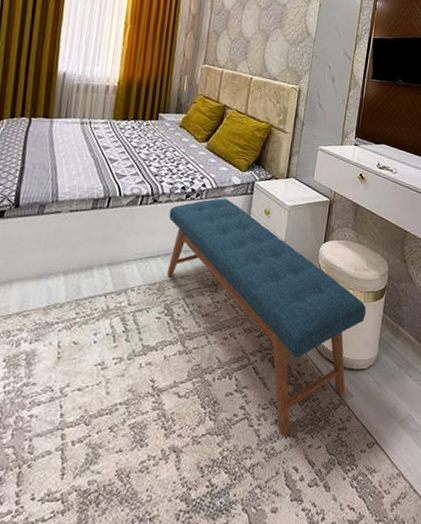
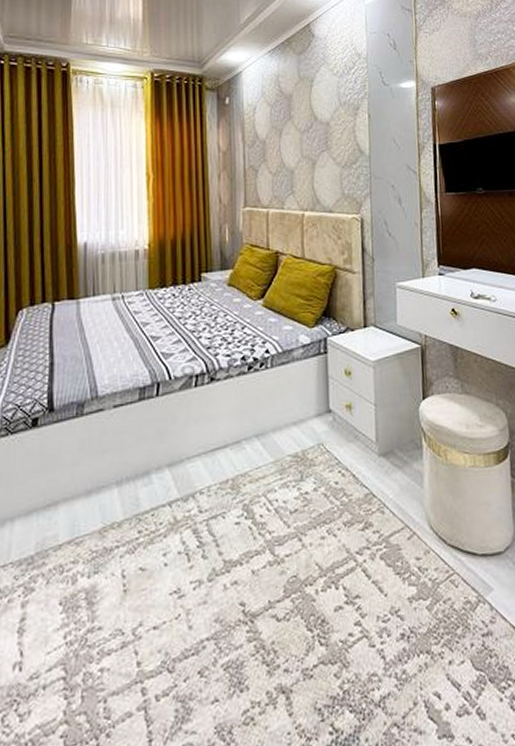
bench: present [166,198,367,436] -> none [231,363,491,654]

